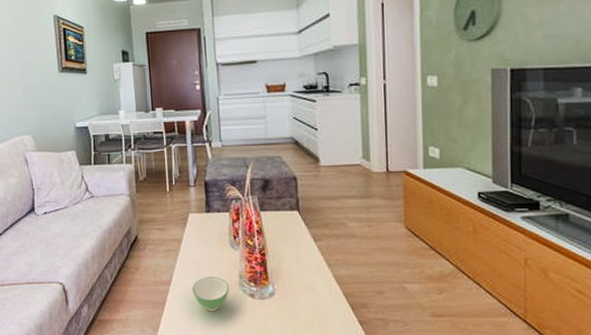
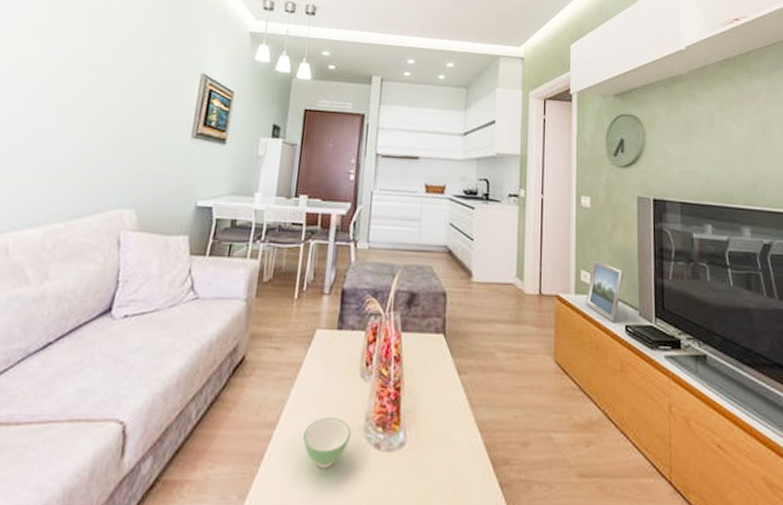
picture frame: none [434,135,477,192] -> present [585,259,625,323]

